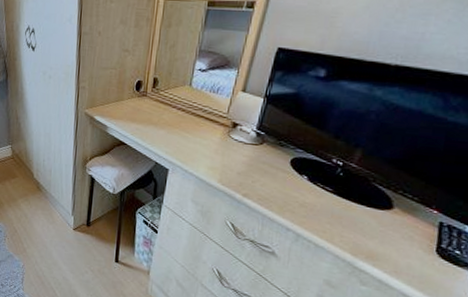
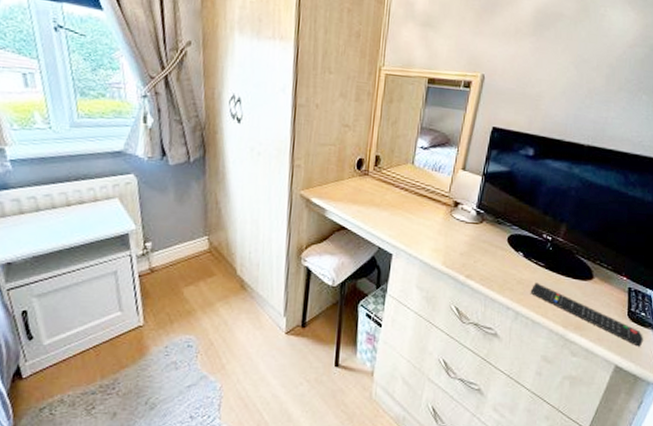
remote control: none [314,207,456,286] -> present [530,282,643,347]

